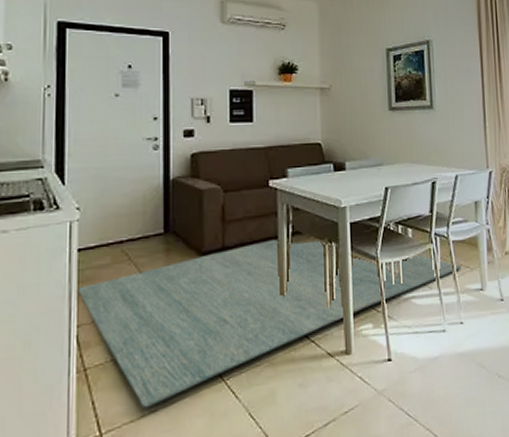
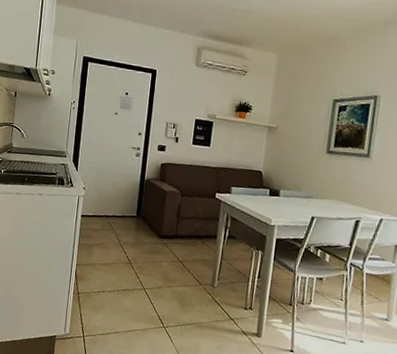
rug: present [77,239,461,408] -> none [78,237,371,329]

